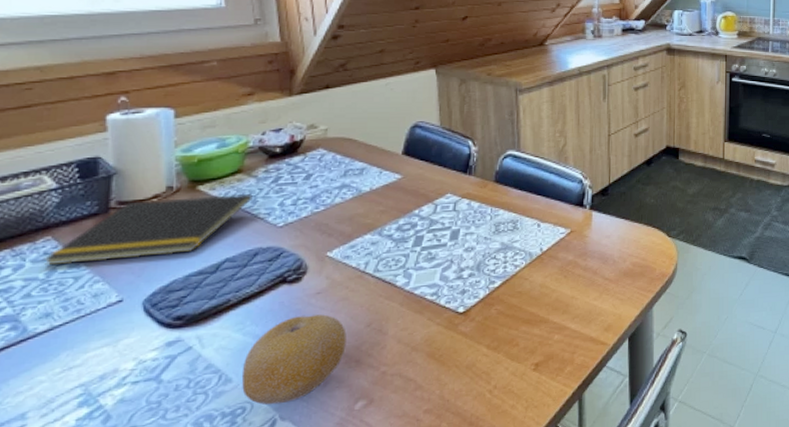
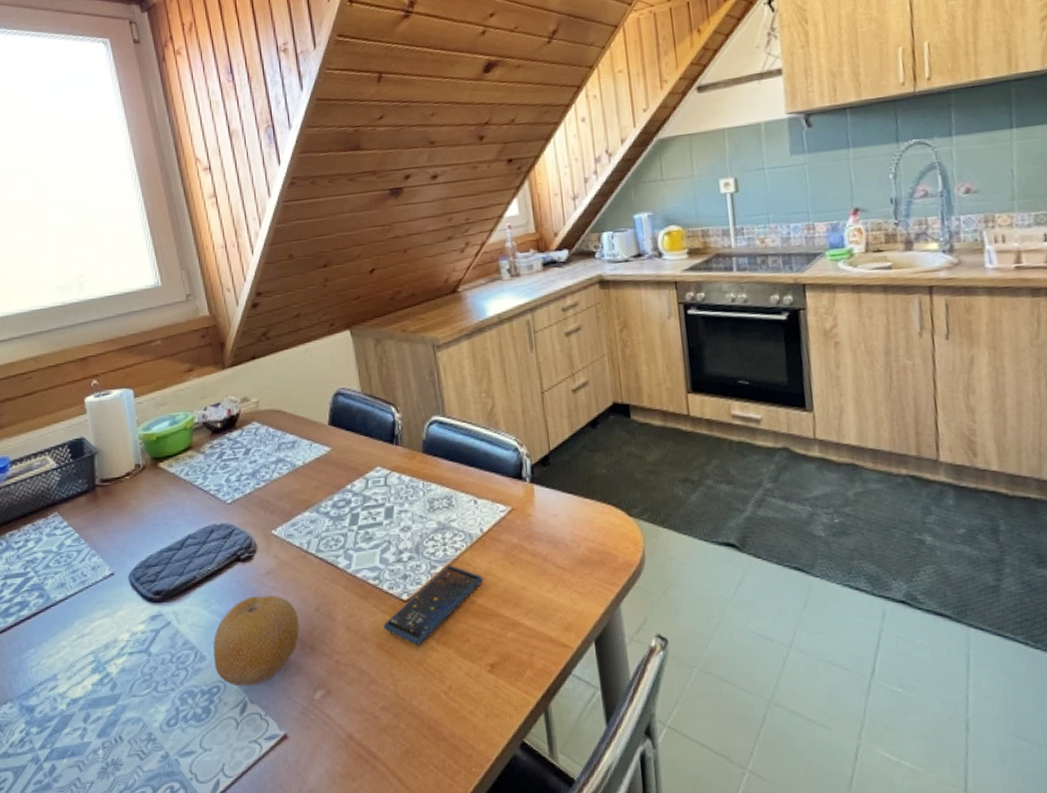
notepad: present [43,193,253,266] -> none [54,470,203,540]
smartphone: none [436,280,538,352] -> present [383,564,484,646]

